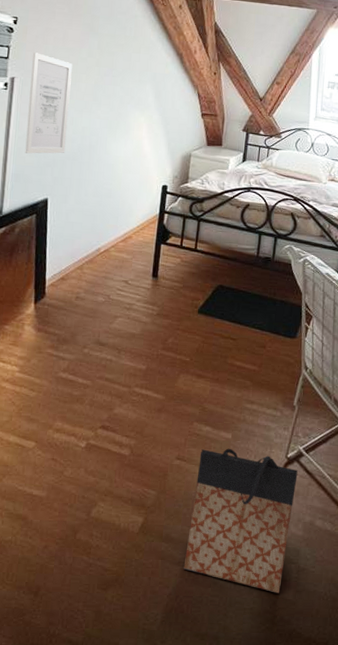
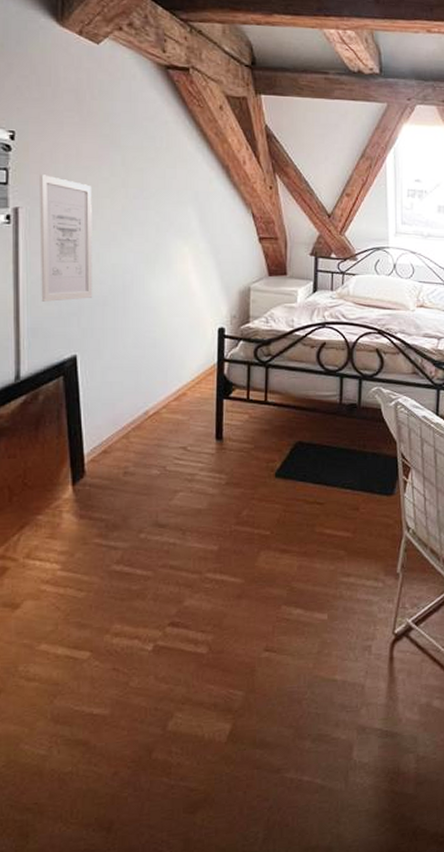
bag: present [183,448,298,593] -> none [284,631,408,789]

